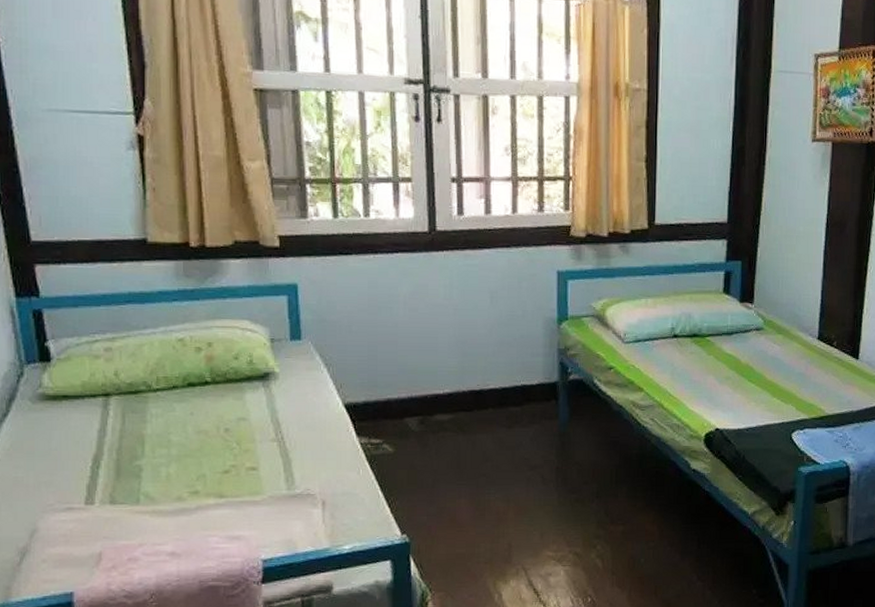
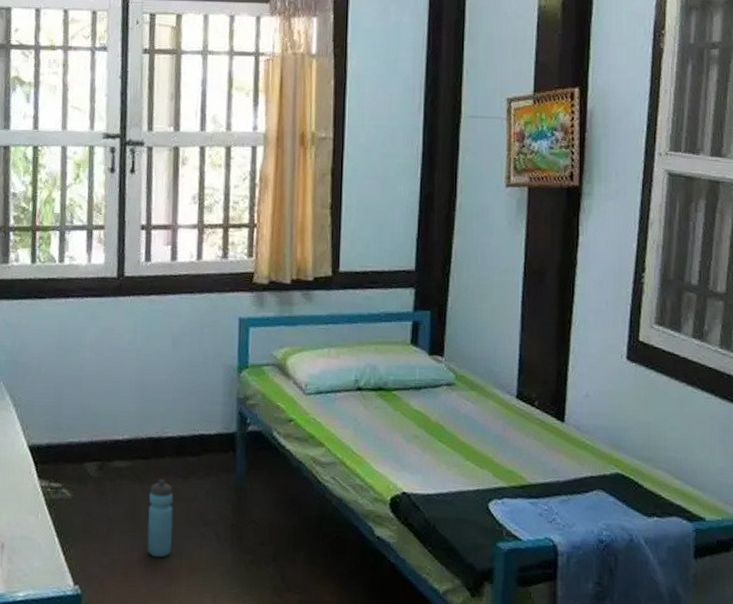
water bottle: none [473,429,499,503] -> present [147,479,174,558]

